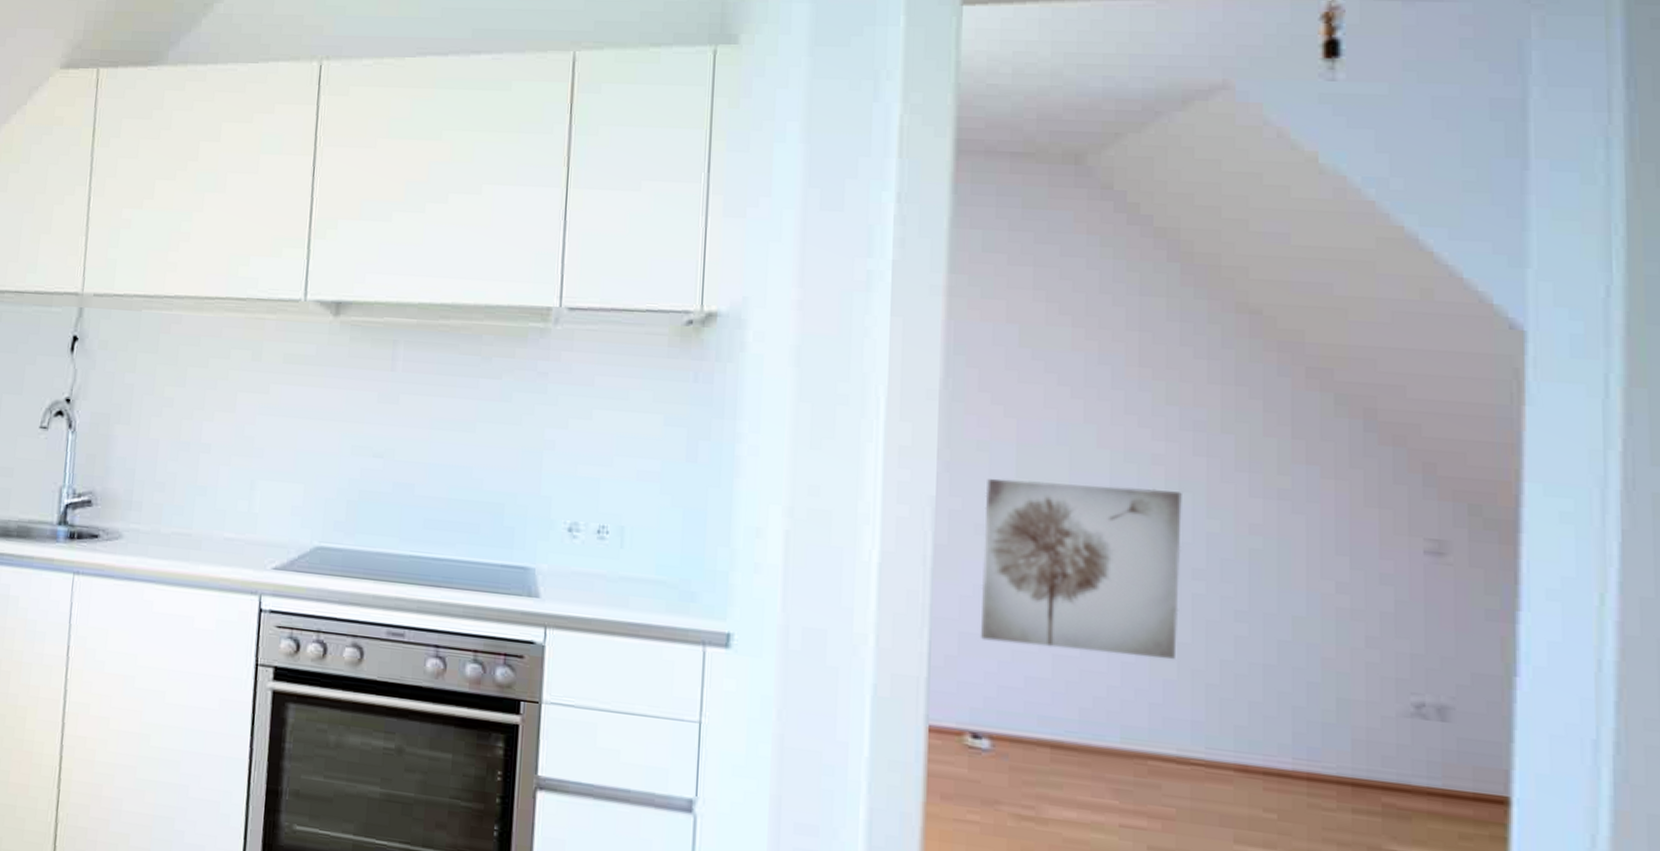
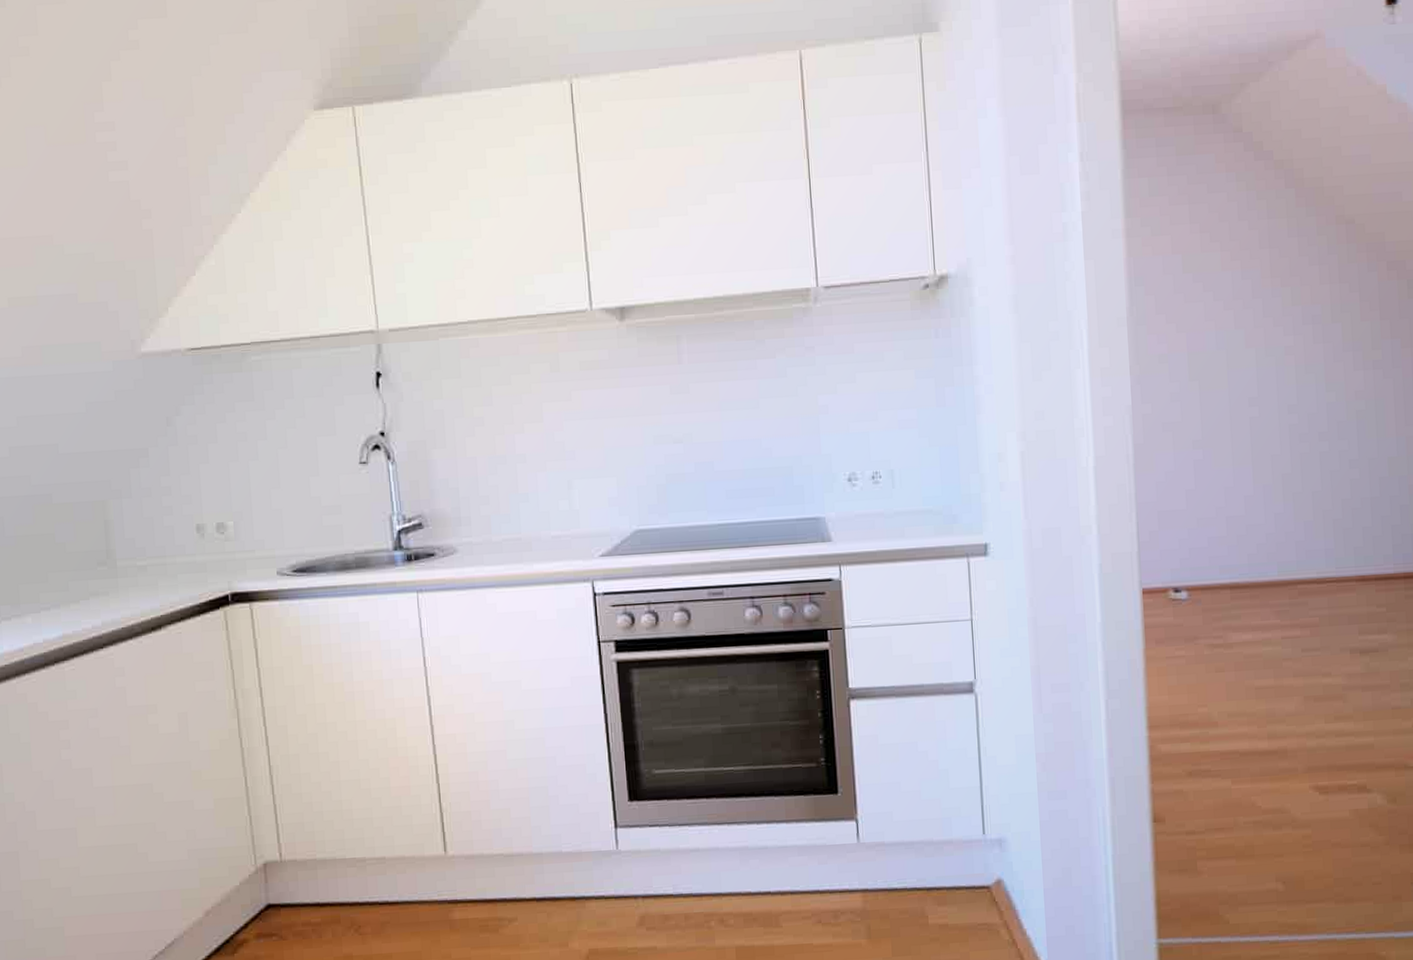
wall art: present [980,478,1182,660] -> none [1168,374,1312,515]

